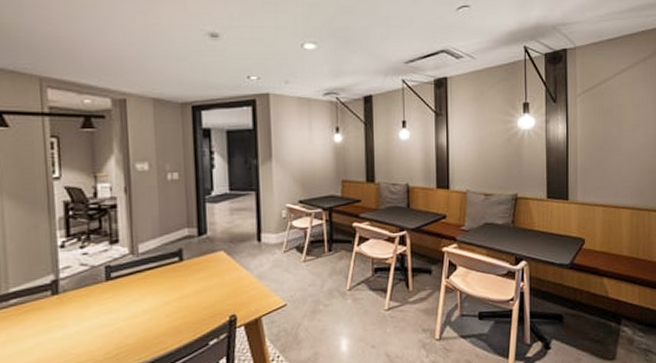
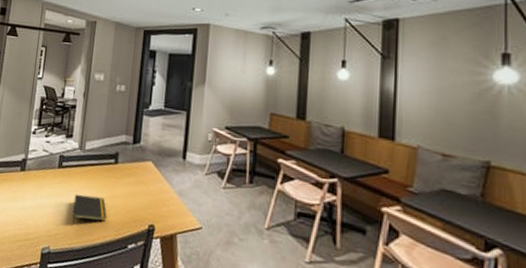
notepad: none [134,301,180,339] -> present [72,194,107,226]

